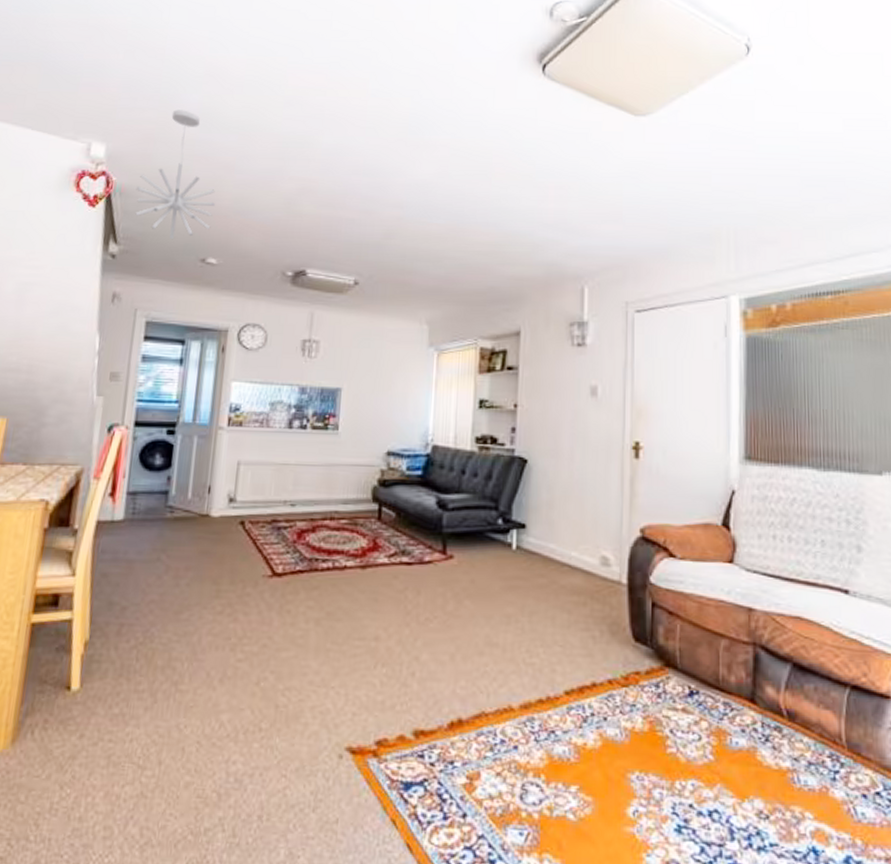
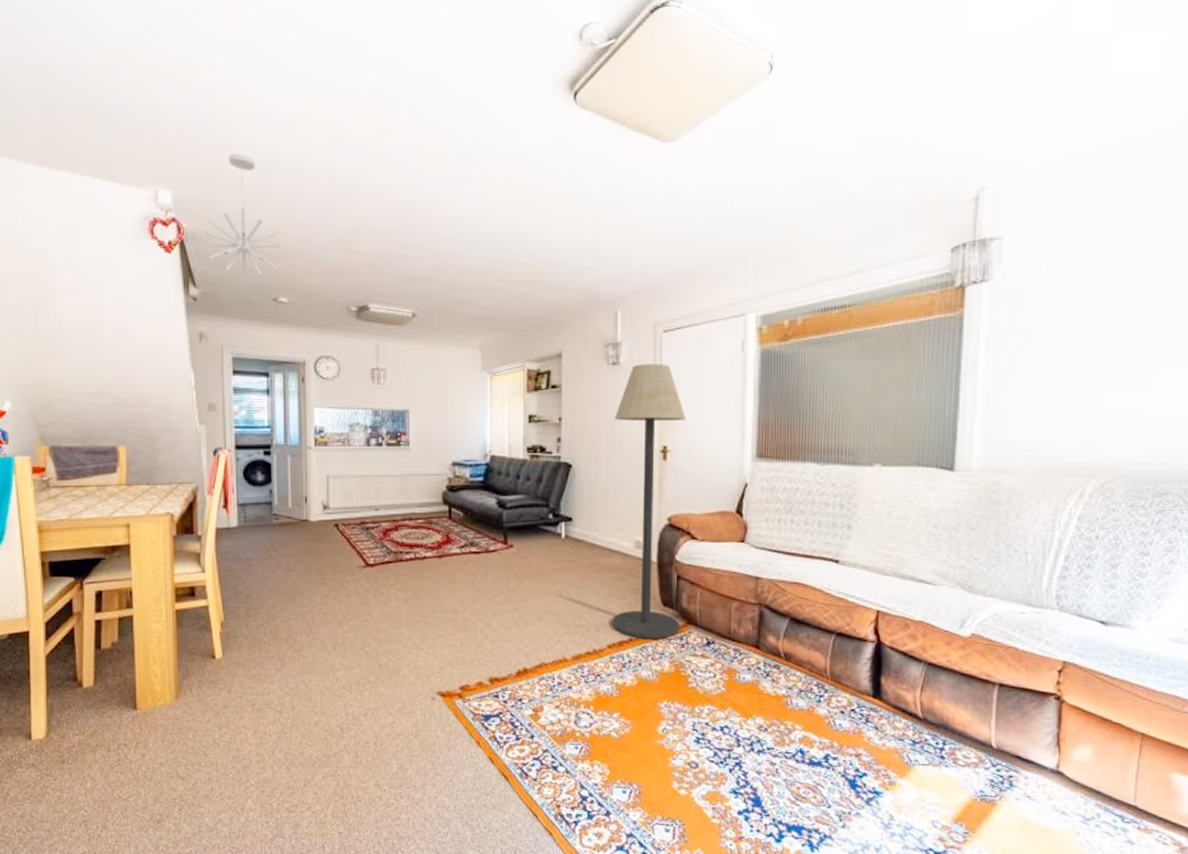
floor lamp: none [571,346,662,685] -> present [612,364,686,638]

